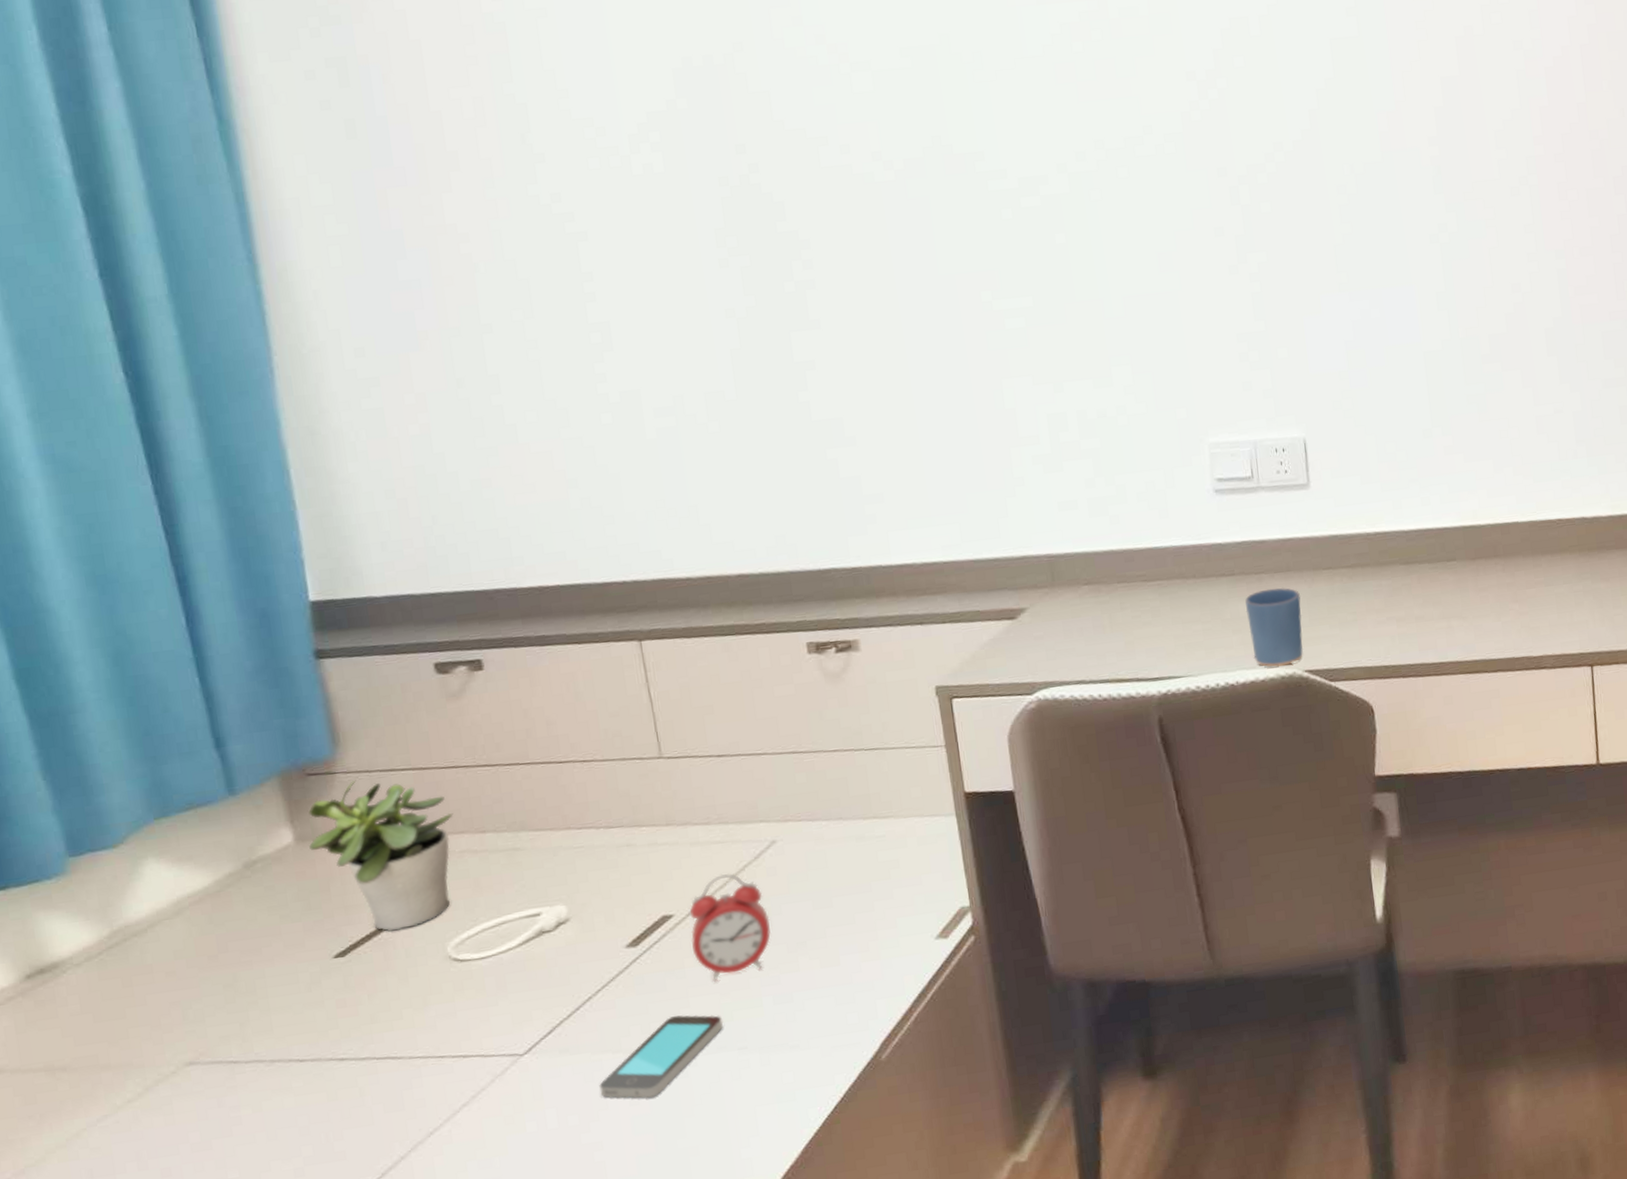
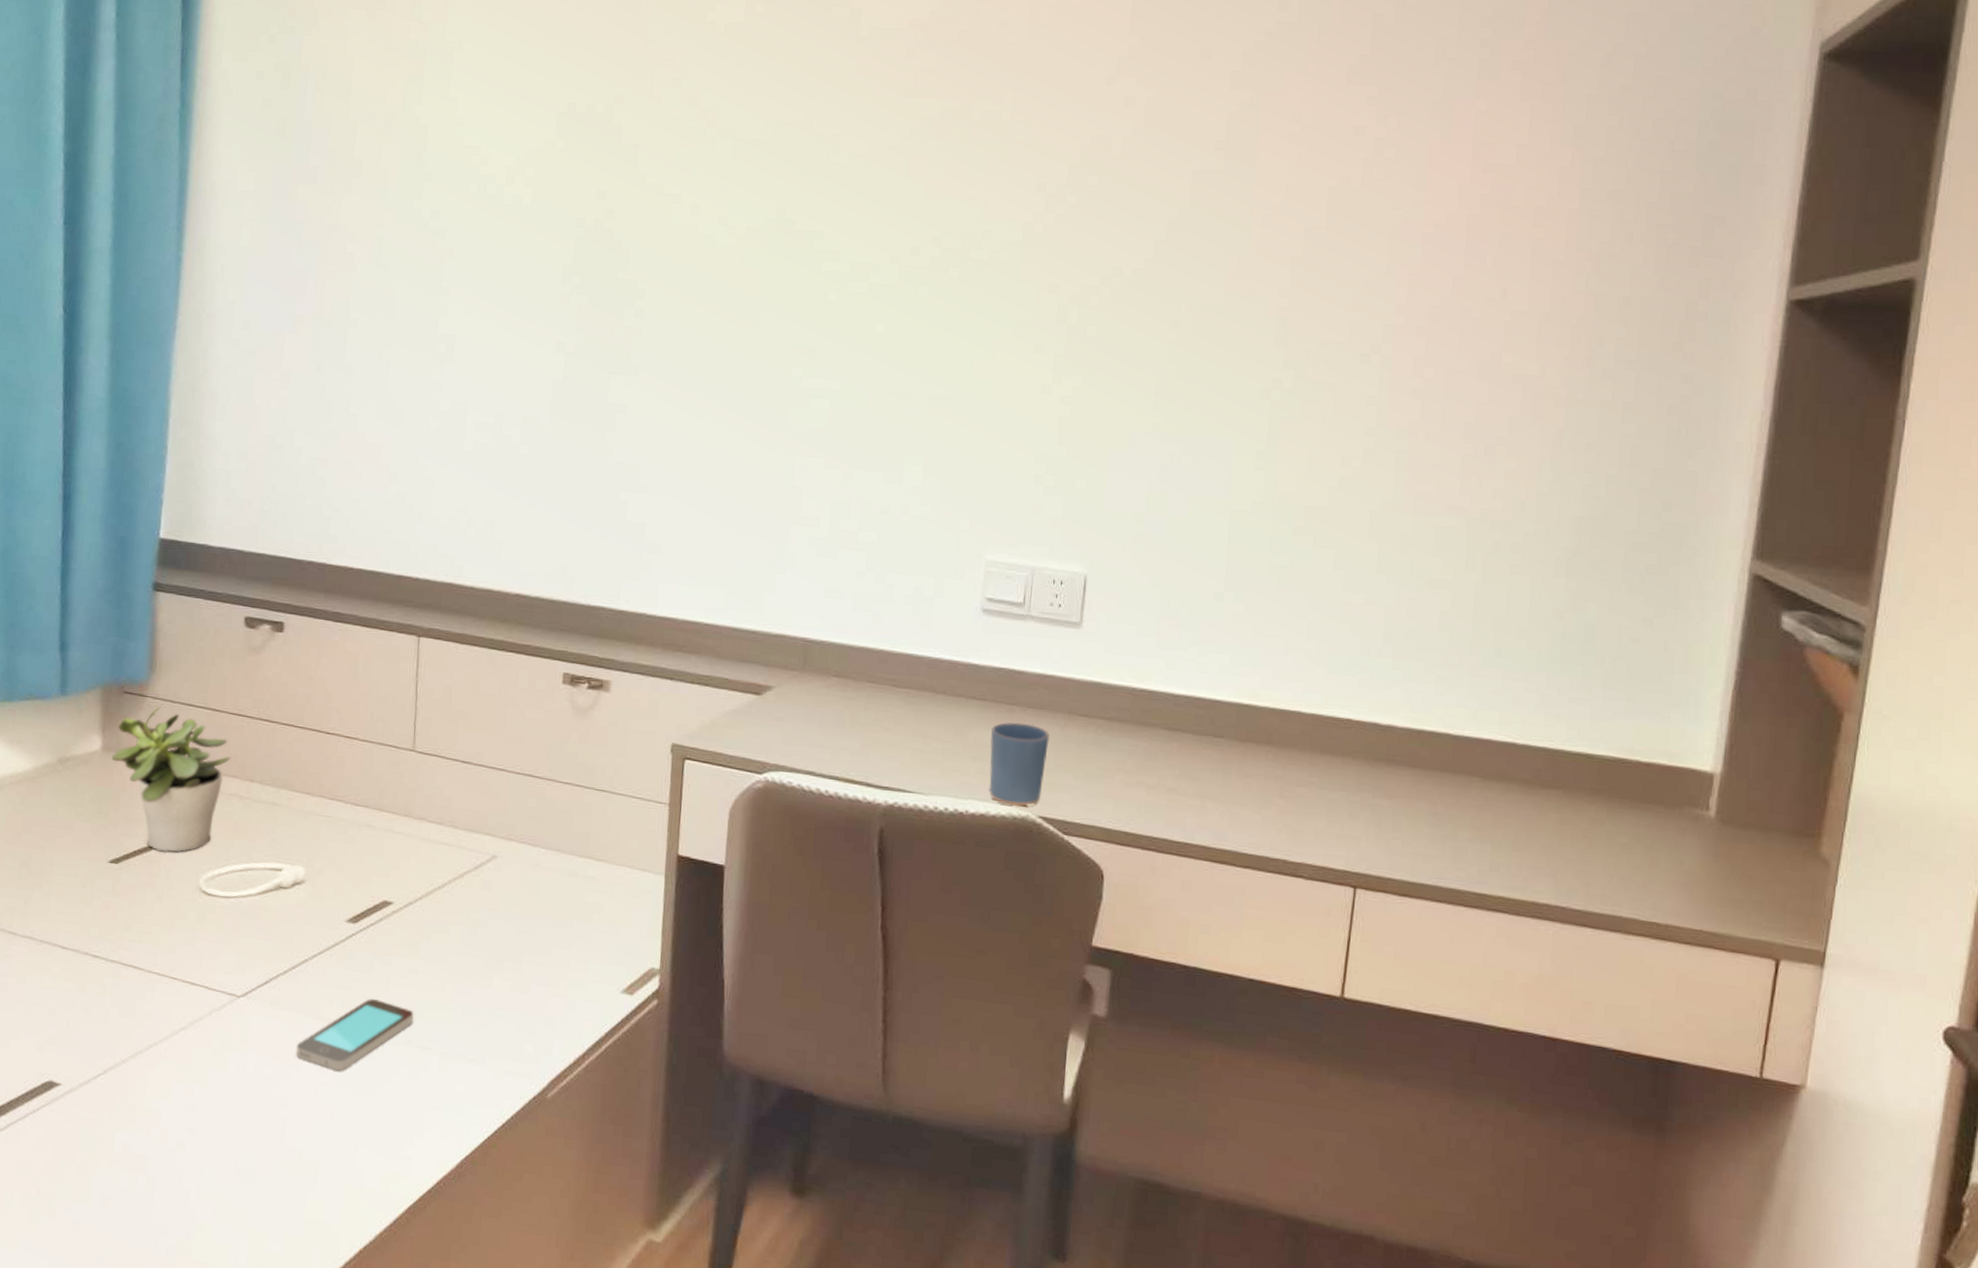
alarm clock: present [689,873,771,982] -> none [402,875,476,977]

